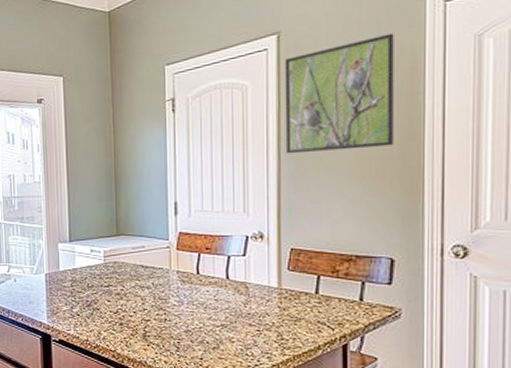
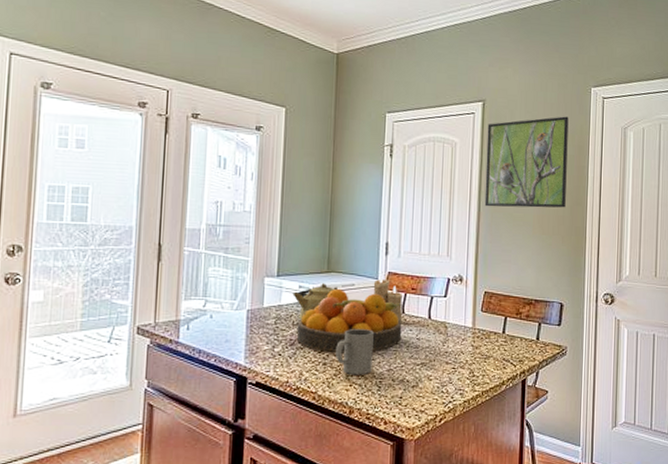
kettle: none [85,245,128,282] -> present [293,282,338,320]
fruit bowl: none [92,252,198,313] -> present [296,289,402,352]
mug: none [131,290,169,336] -> present [336,329,374,375]
candle: none [164,236,198,283] -> present [373,276,403,322]

